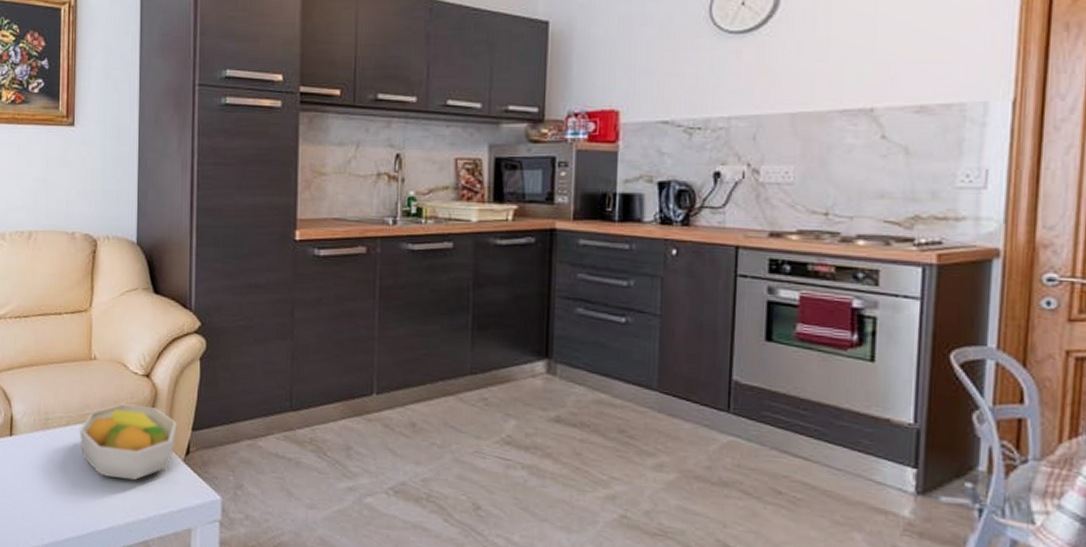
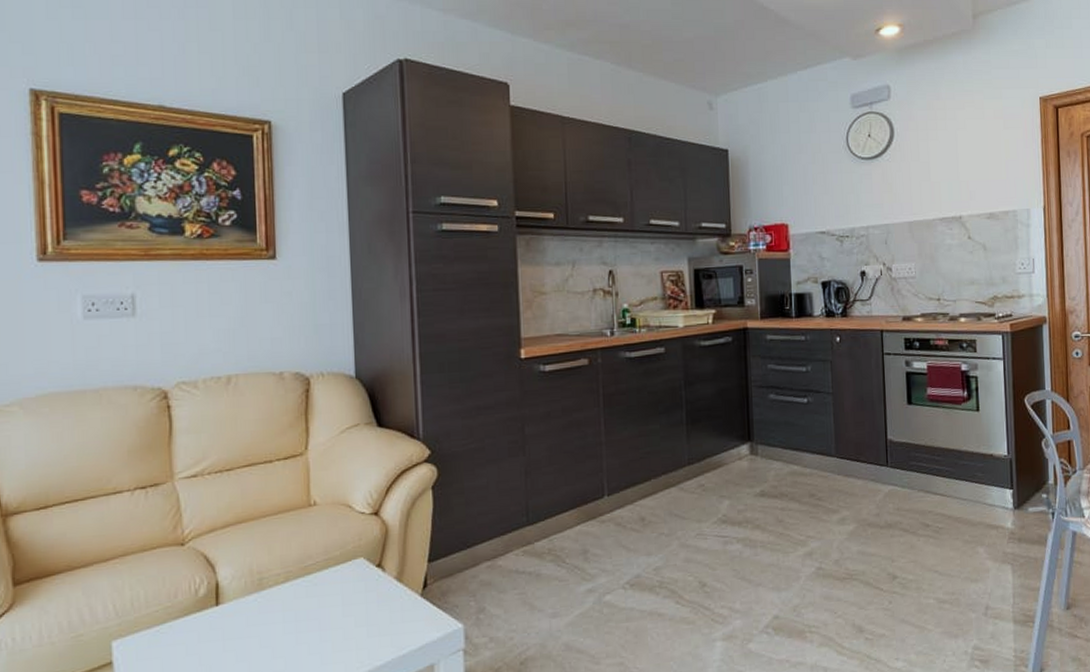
fruit bowl: present [79,404,177,481] -> none [300,545,412,629]

